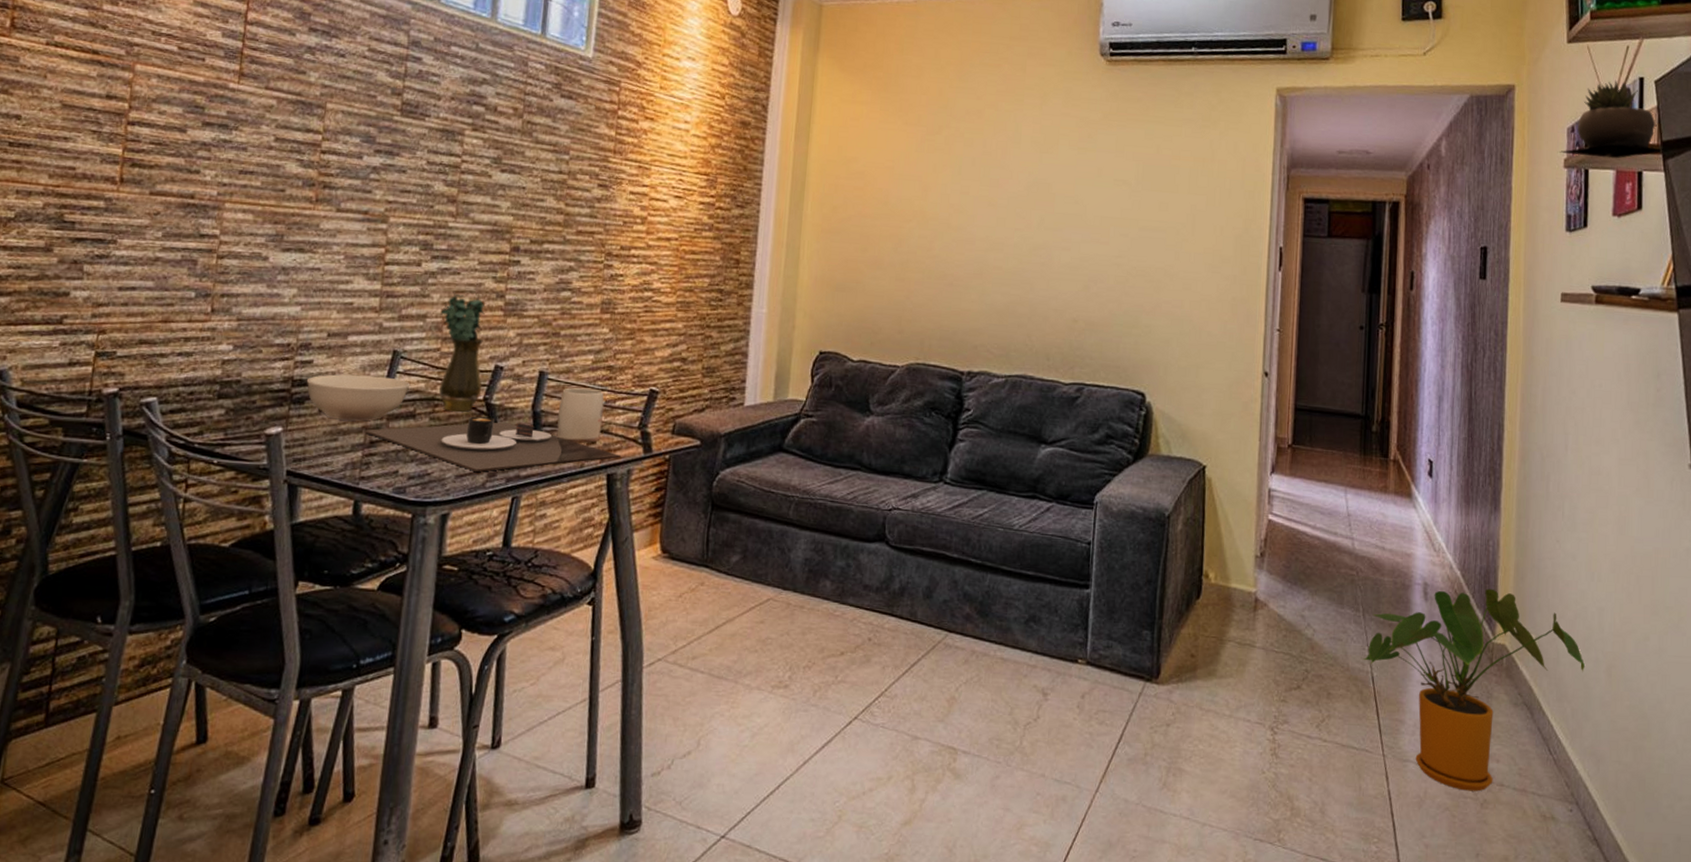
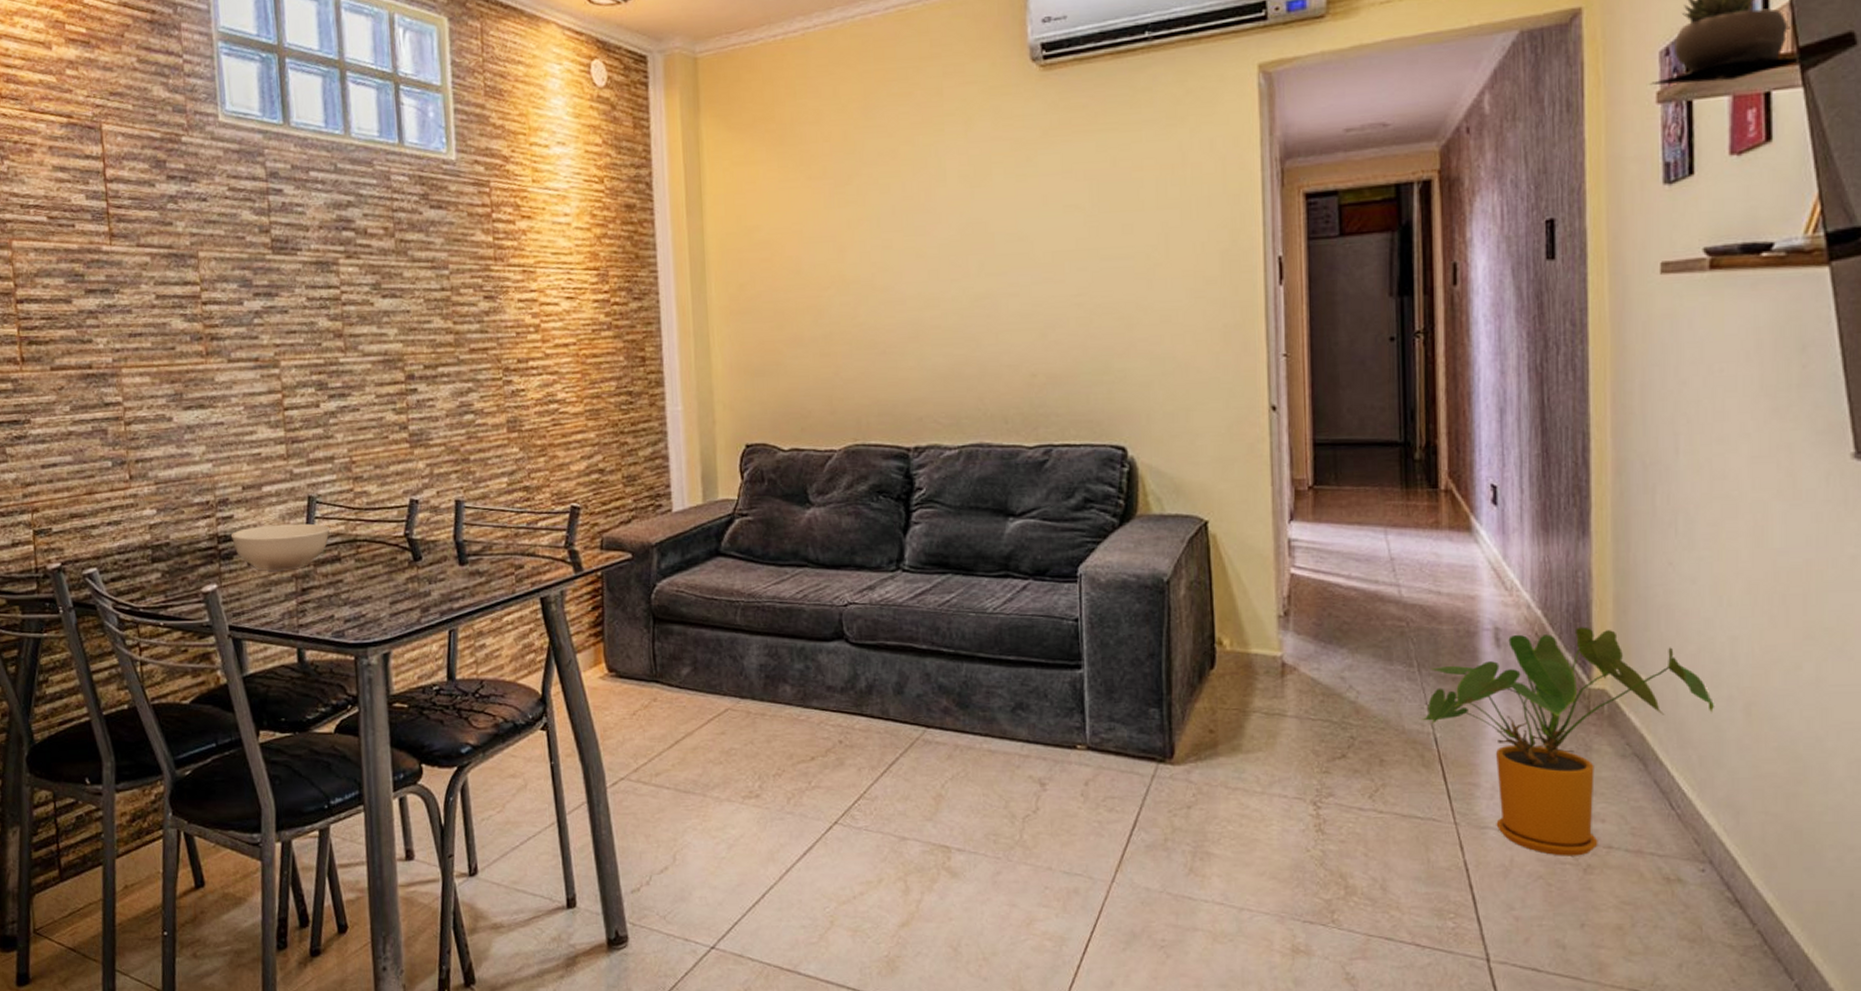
place setting: present [364,416,622,473] -> none [294,553,552,610]
vase: present [439,291,485,413] -> none [347,428,401,552]
mug: present [556,387,604,443] -> none [480,511,528,569]

